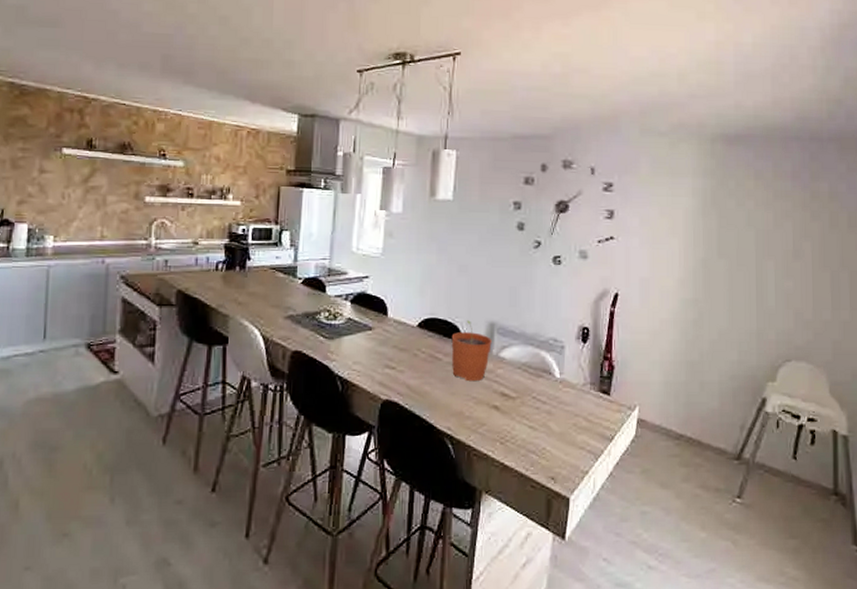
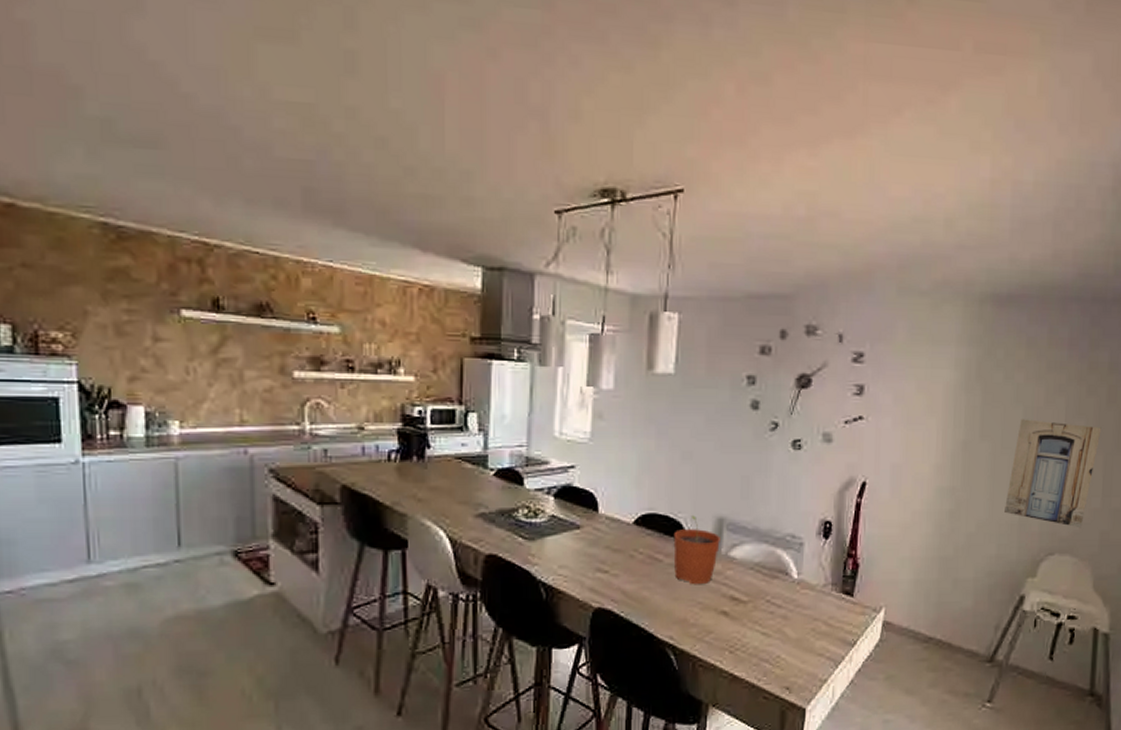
wall art: none [743,240,827,338] -> present [1004,419,1102,528]

